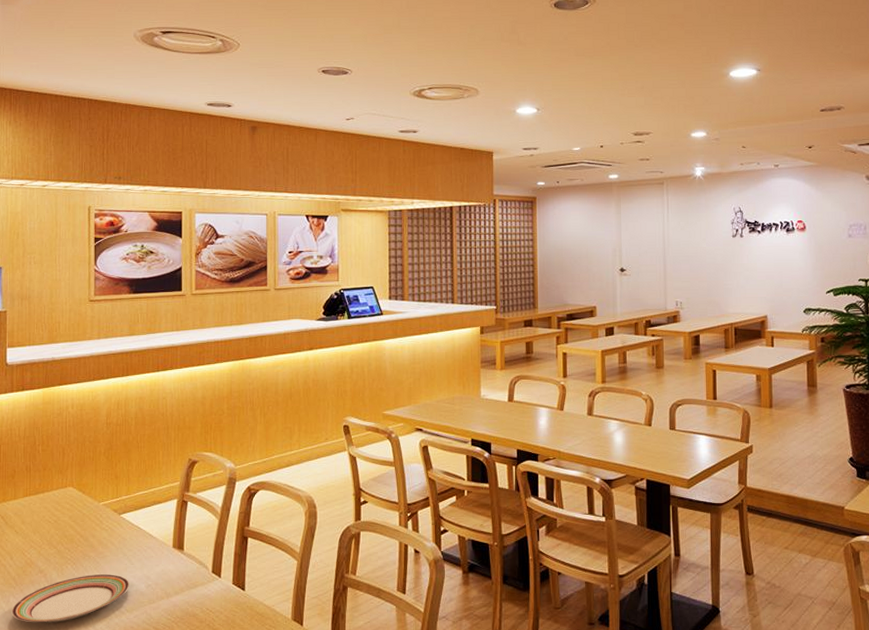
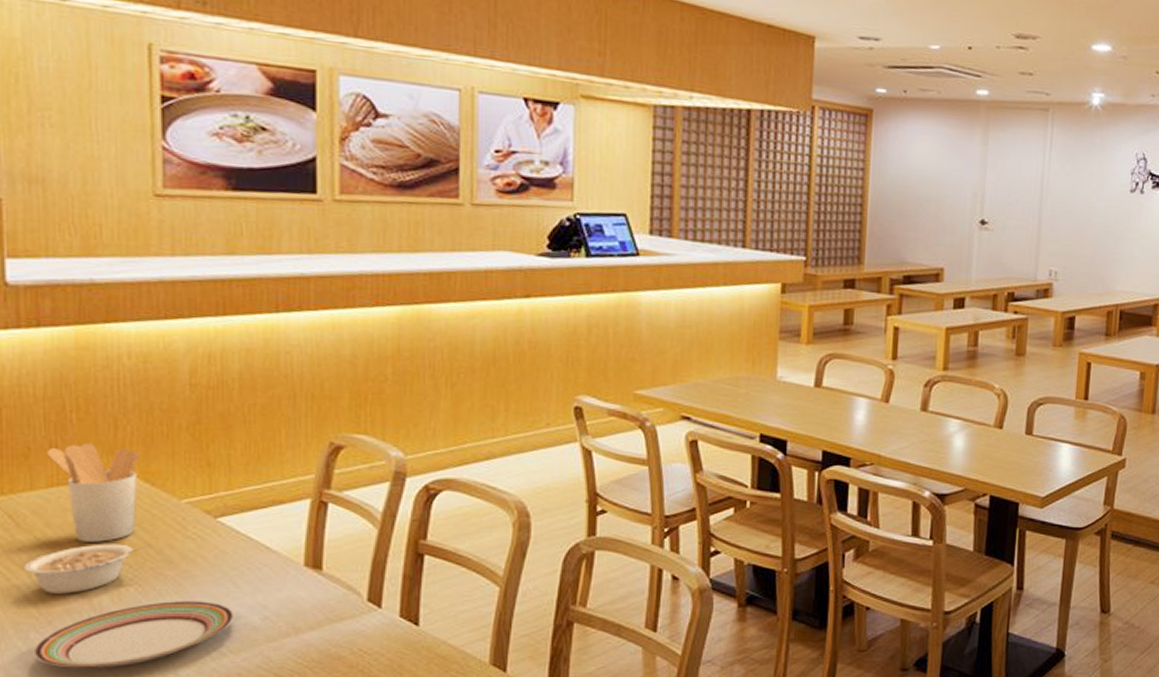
legume: none [9,534,82,570] -> present [24,543,152,594]
utensil holder: none [24,466,77,534] -> present [46,443,141,542]

